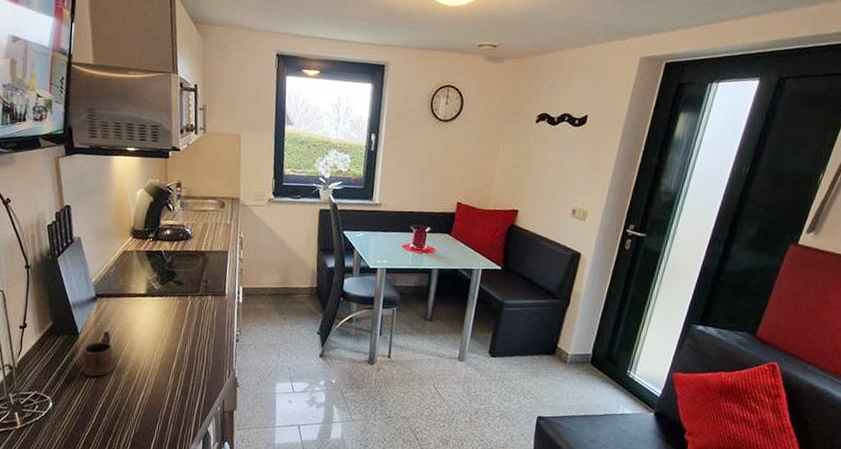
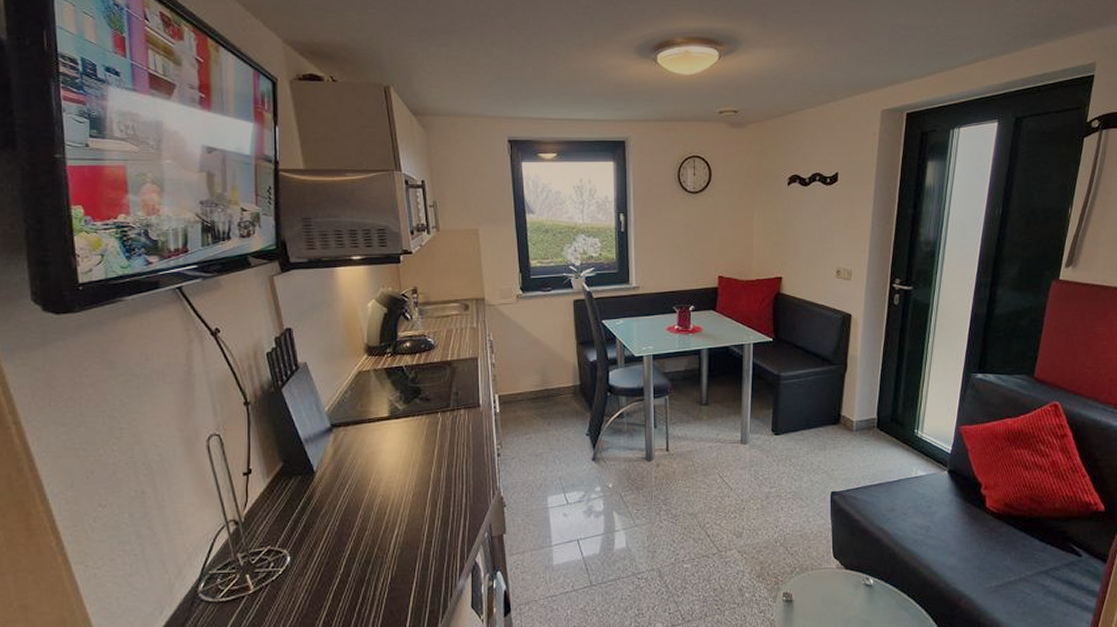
mug: present [82,330,114,377] -> none [321,464,360,519]

